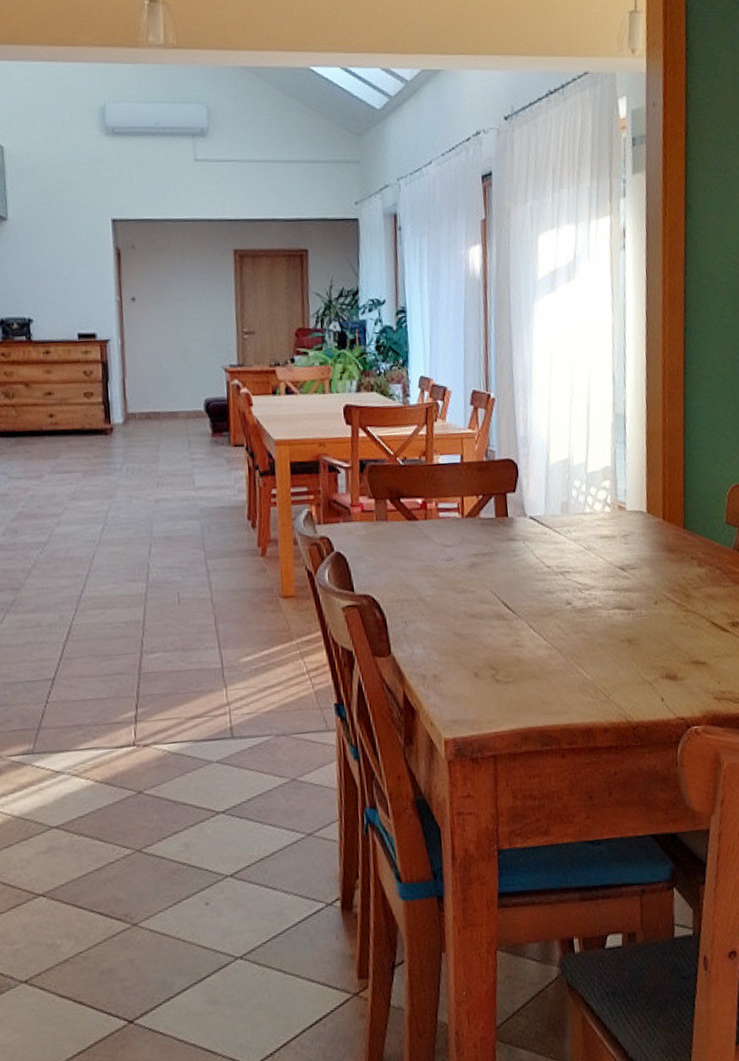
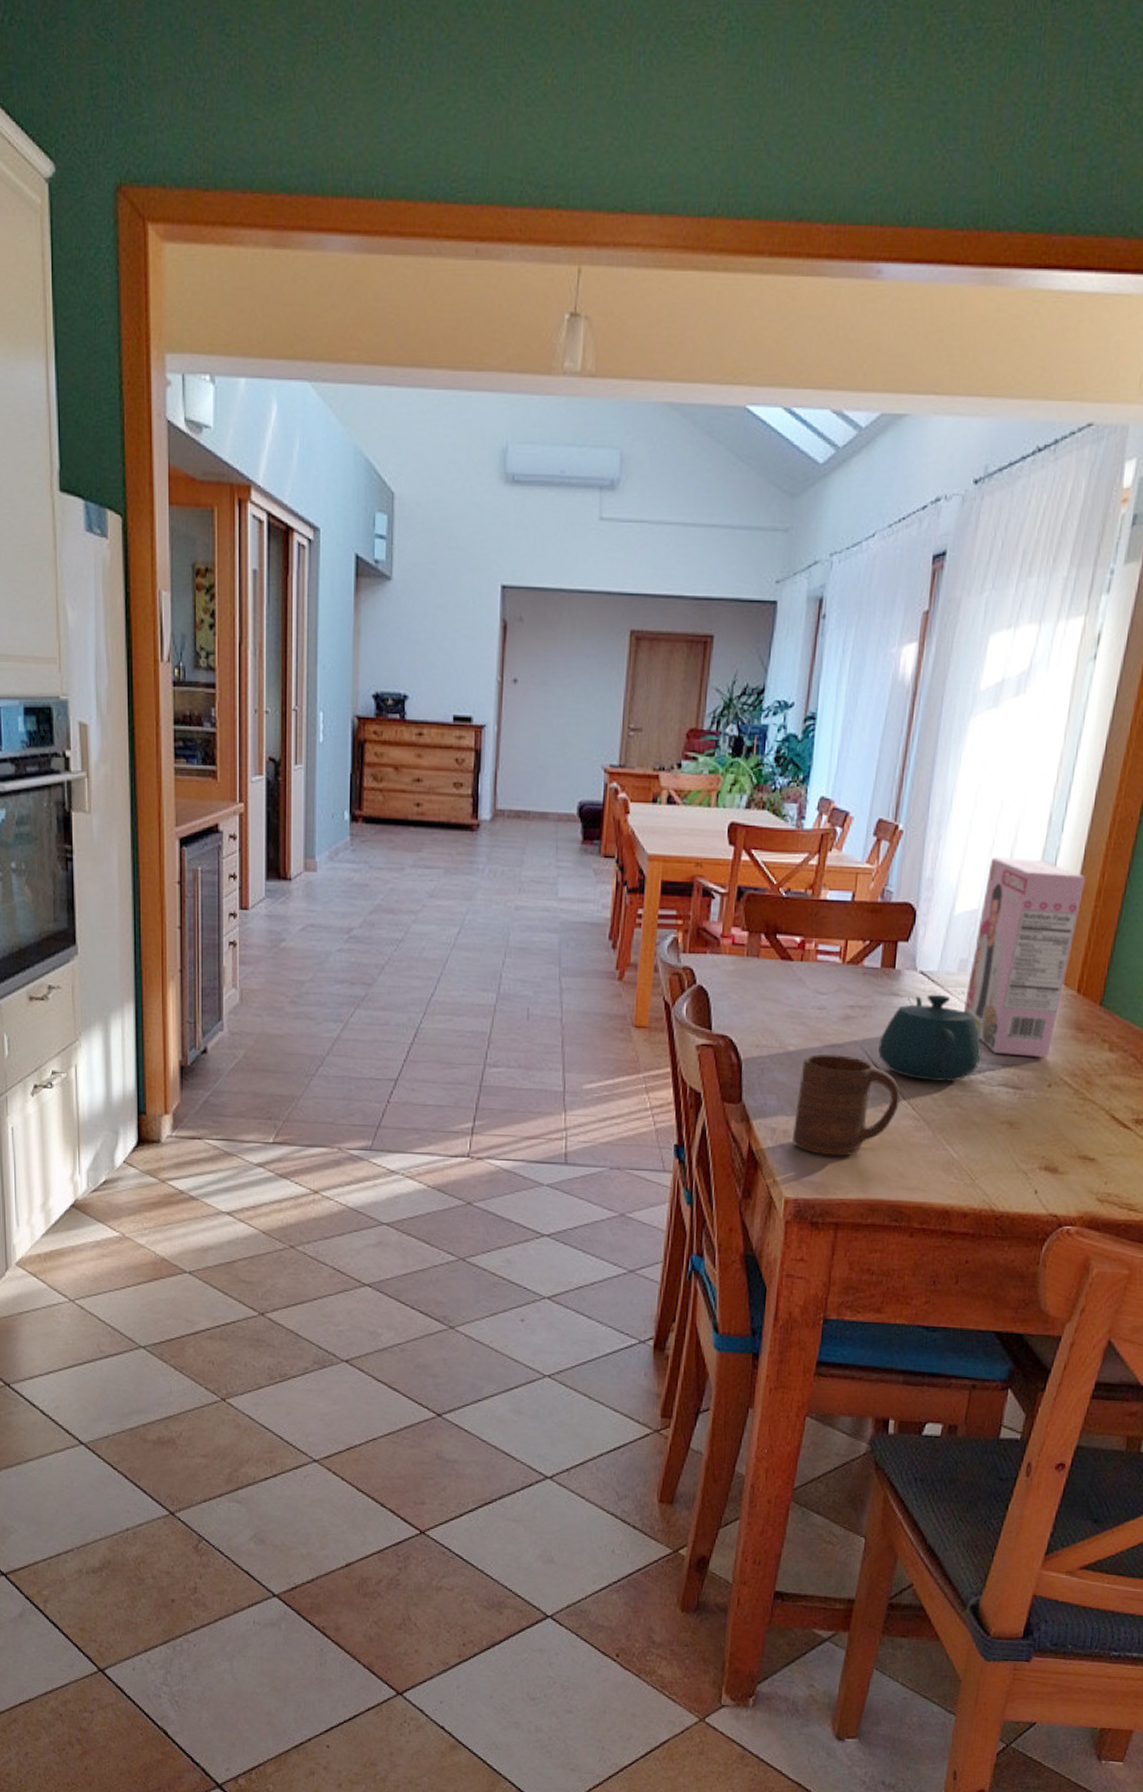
cup: none [441,599,532,694] -> present [793,1054,900,1157]
teapot: none [505,534,595,612] -> present [878,994,982,1082]
cereal box: none [571,412,652,581] -> present [963,857,1085,1057]

